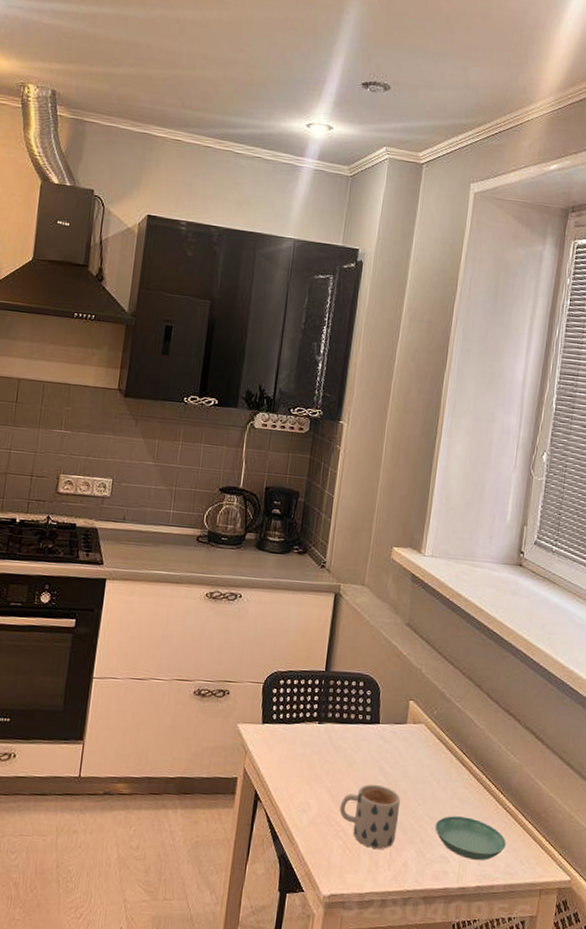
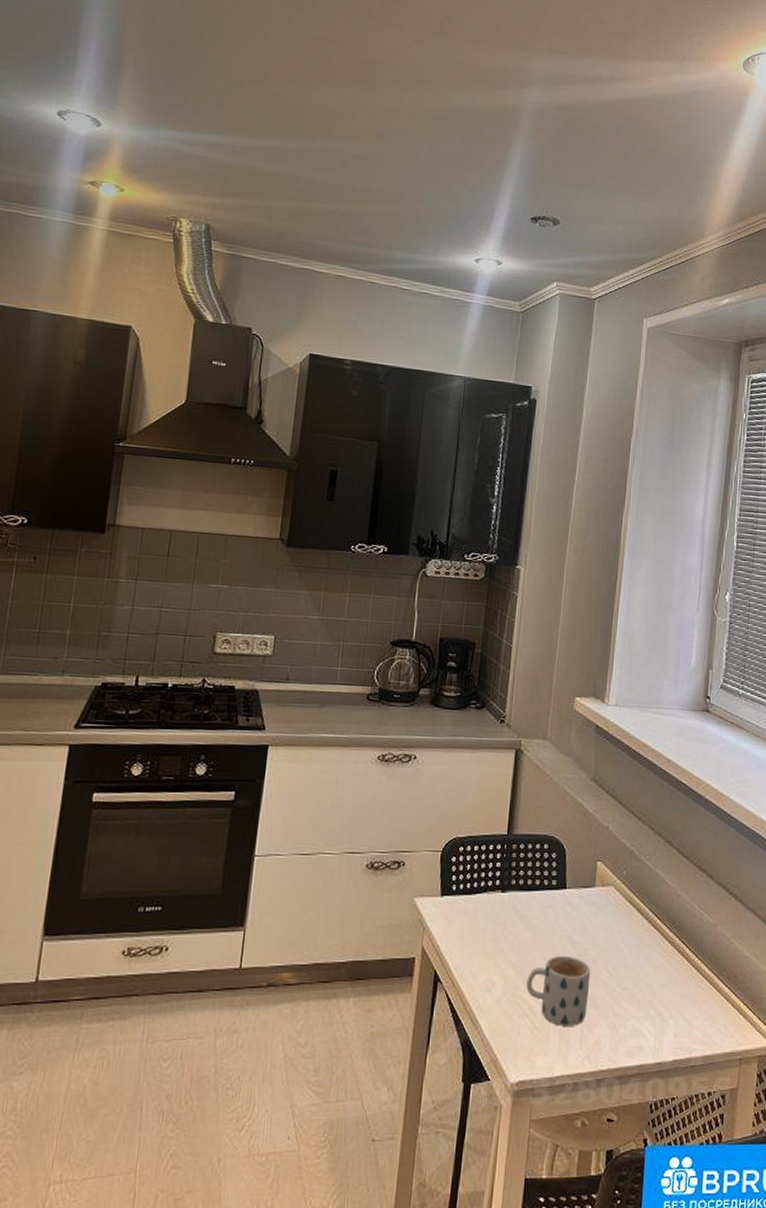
saucer: present [435,816,506,860] -> none [628,985,703,1031]

